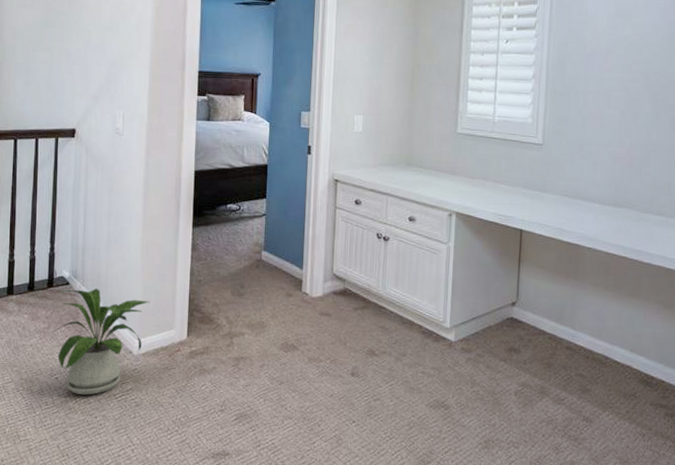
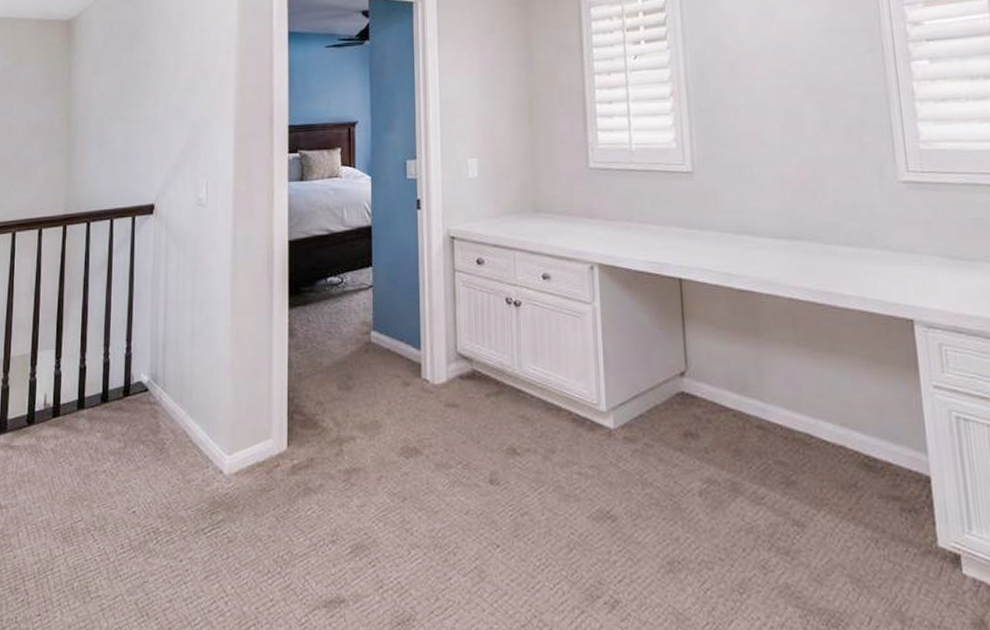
house plant: present [53,288,151,395] -> none [130,394,243,532]

